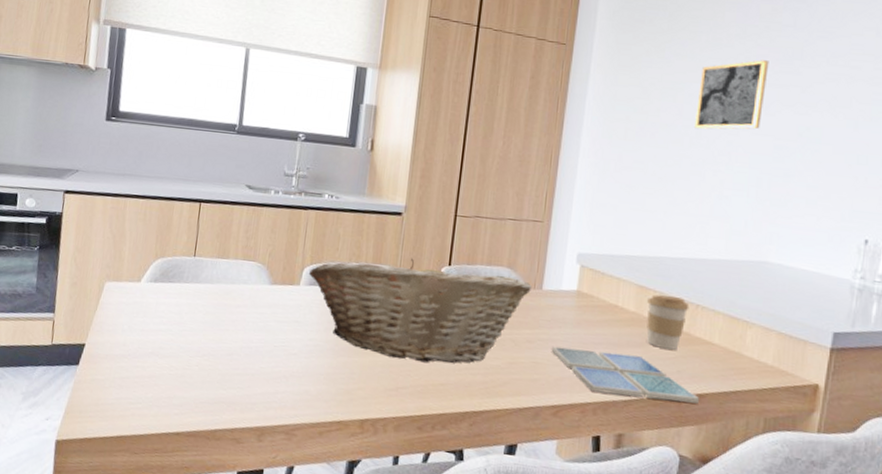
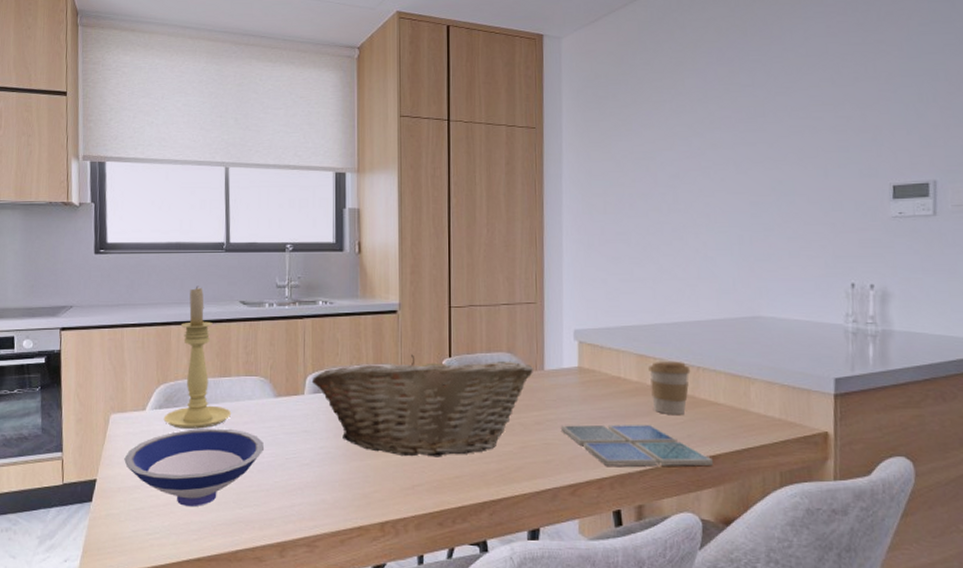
bowl: none [114,306,255,383] -> present [124,428,265,506]
candle holder: none [157,164,226,307] -> present [163,286,232,429]
wall art: present [695,60,769,129] -> none [670,121,734,194]

